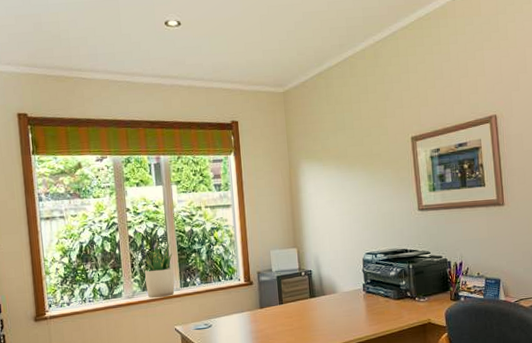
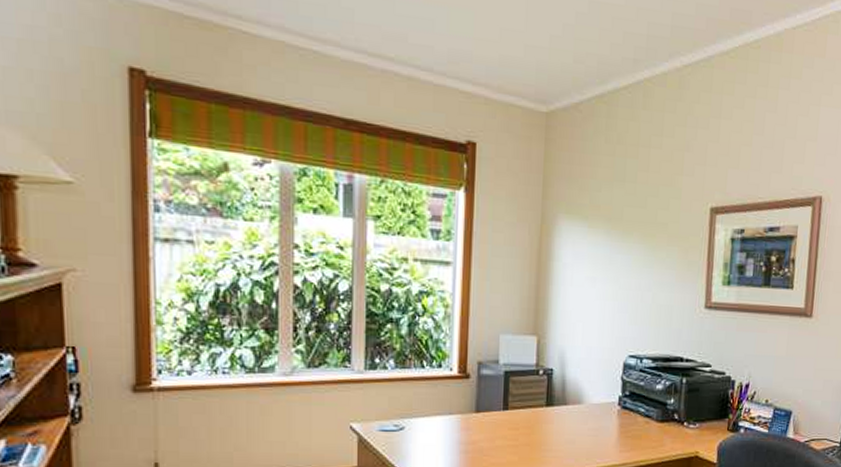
planter: present [144,242,175,299] -> none [314,301,358,381]

